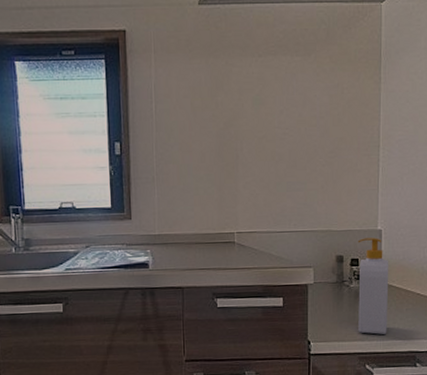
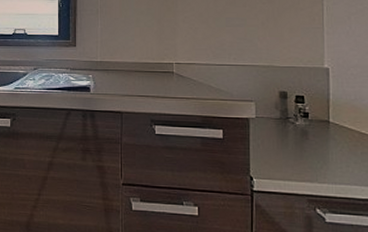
soap bottle: present [357,238,389,335] -> none [302,75,340,178]

